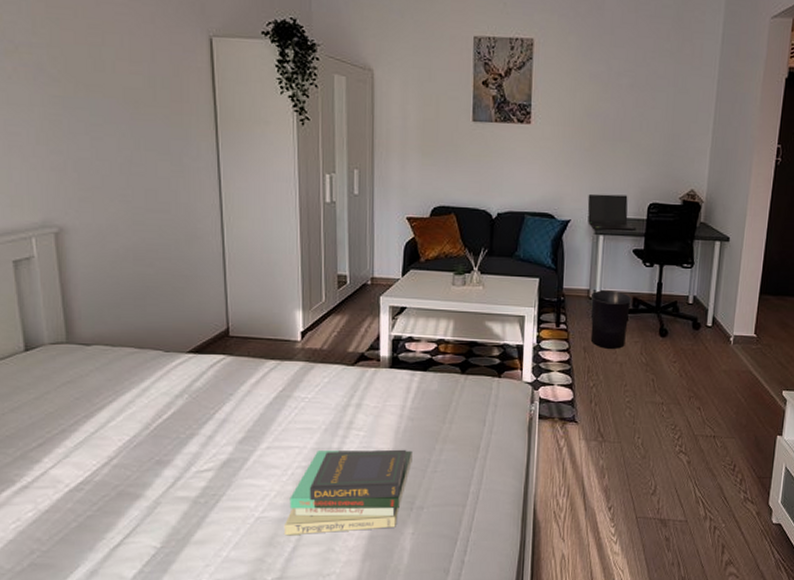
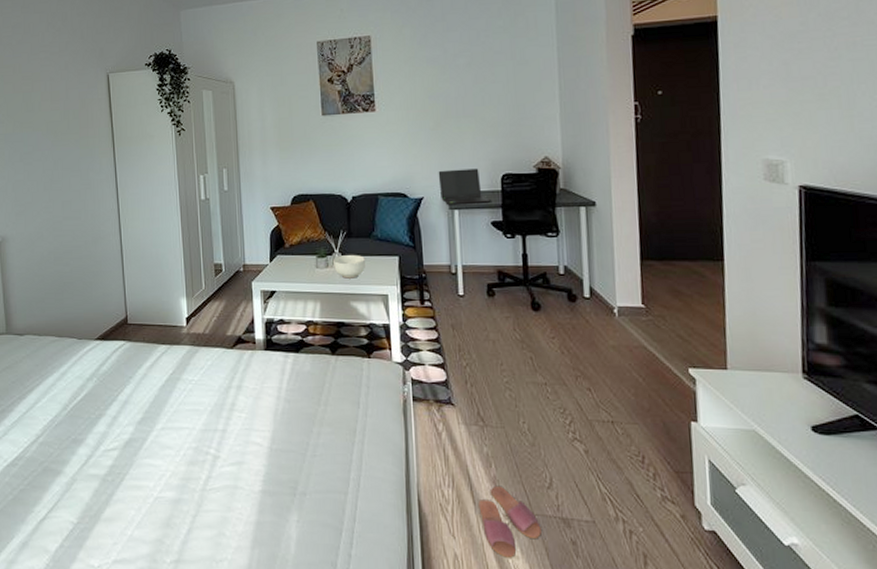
books: present [285,449,413,536] -> none [180,432,292,518]
bowl: none [470,273,506,298] -> present [332,254,366,279]
slippers: none [589,494,641,555] -> present [478,485,541,558]
waste bin: present [590,290,632,349] -> none [452,265,497,325]

